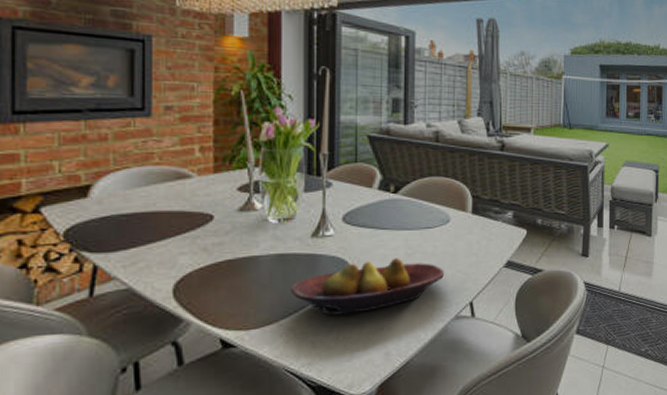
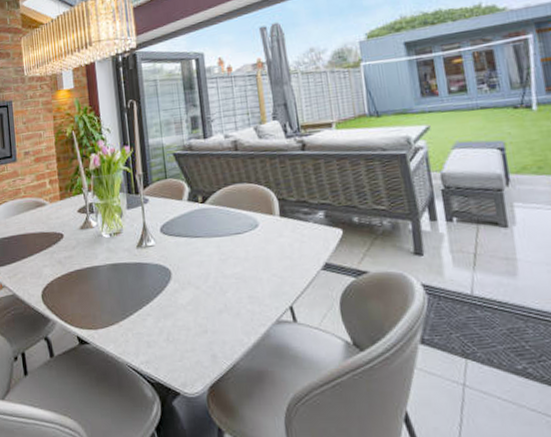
fruit bowl: present [291,258,445,315] -> none [125,264,260,318]

